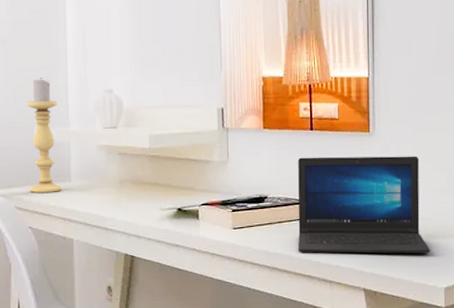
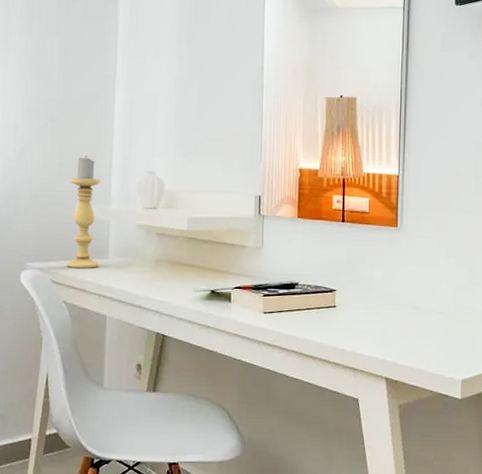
laptop: present [297,156,430,254] -> none [324,247,449,346]

